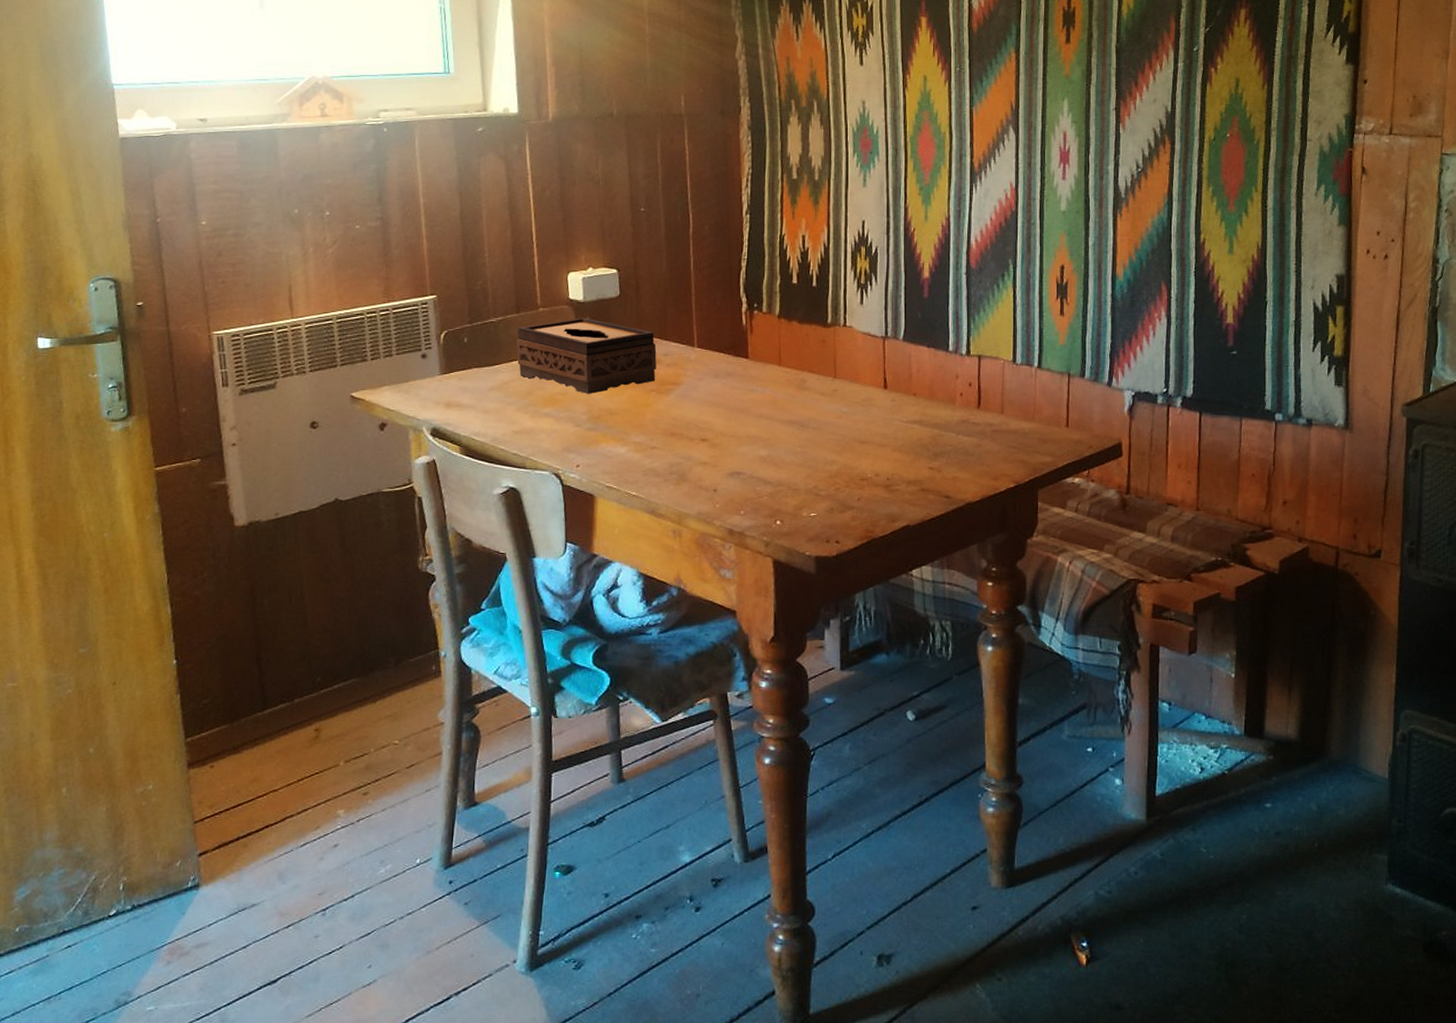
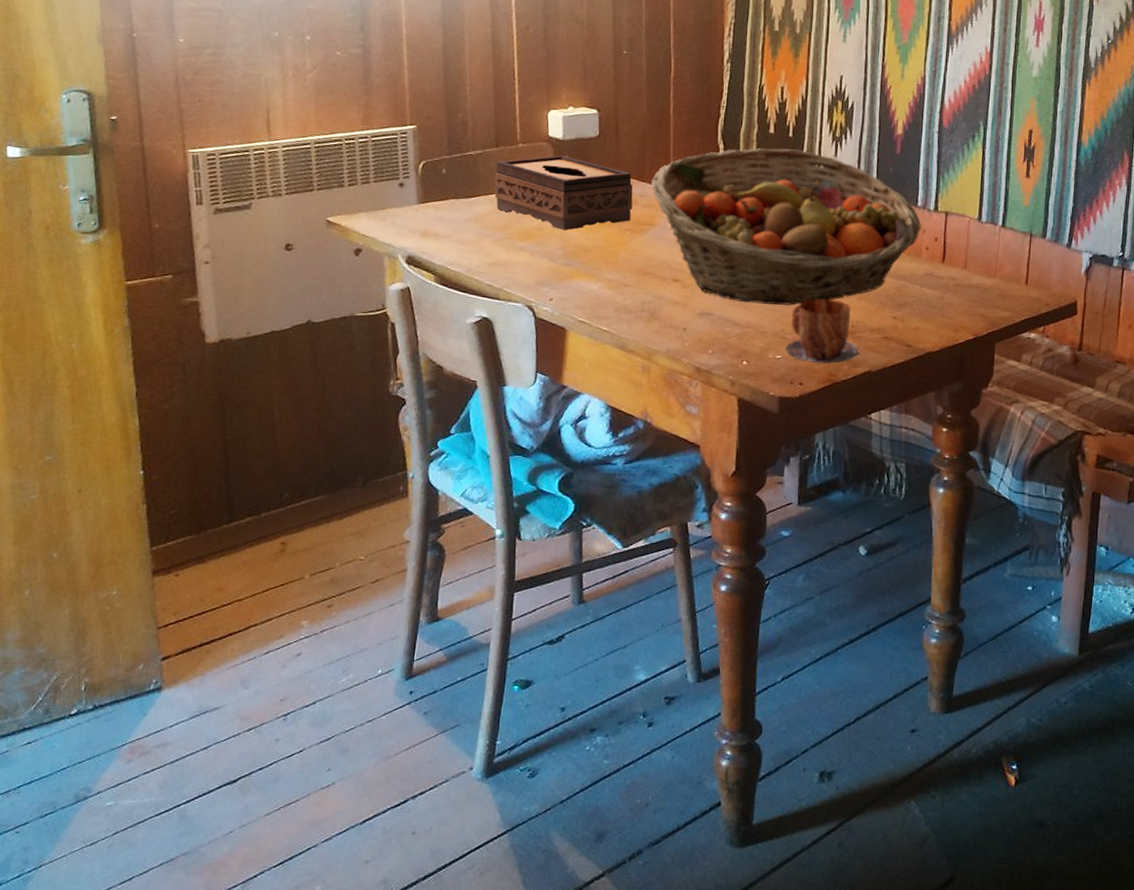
fruit basket: none [675,298,954,461] -> present [651,148,922,306]
mug: none [819,452,897,519] -> present [785,298,860,364]

